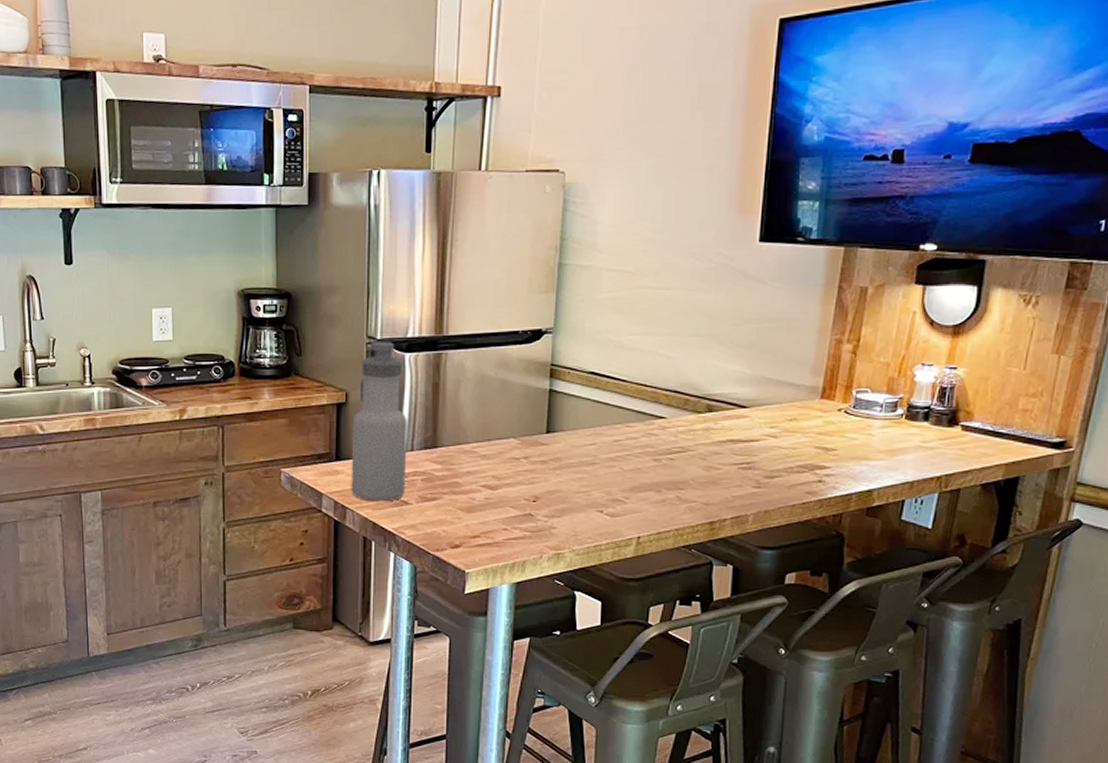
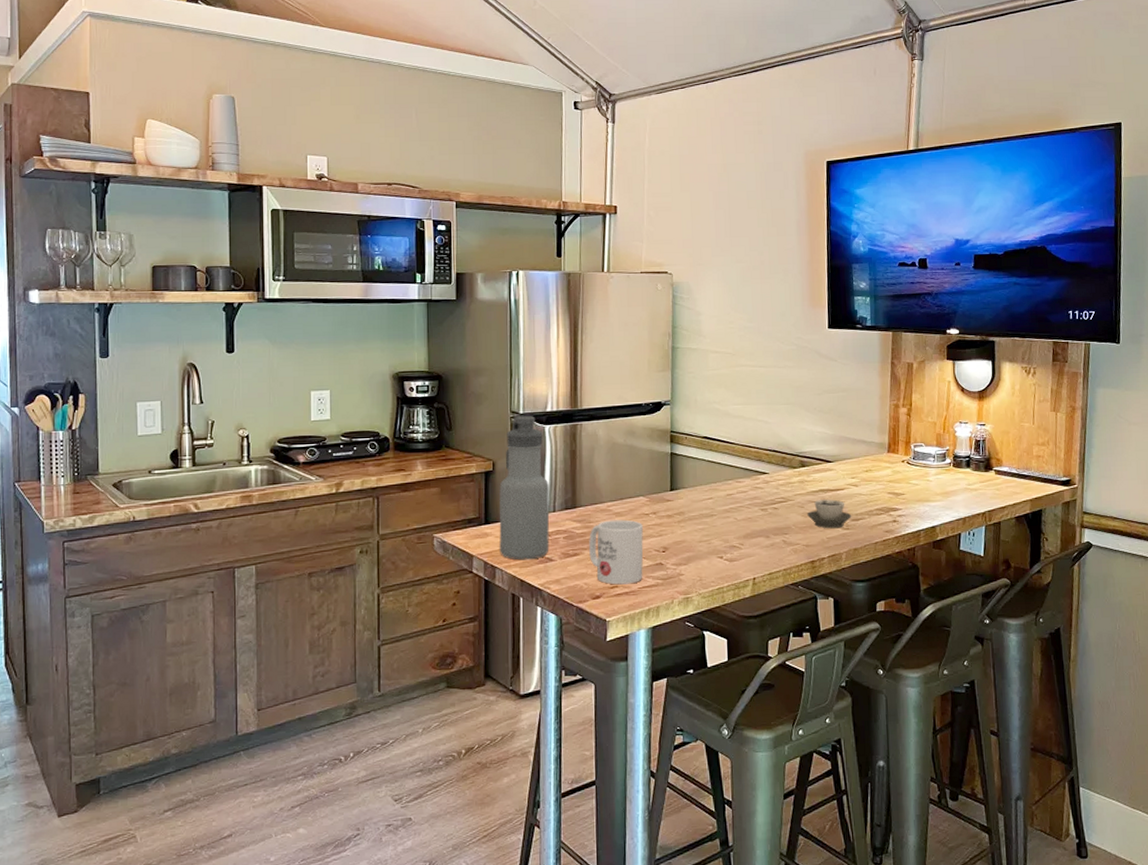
mug: none [450,463,512,535] -> present [589,519,644,585]
cup: none [709,452,766,486] -> present [806,499,852,529]

